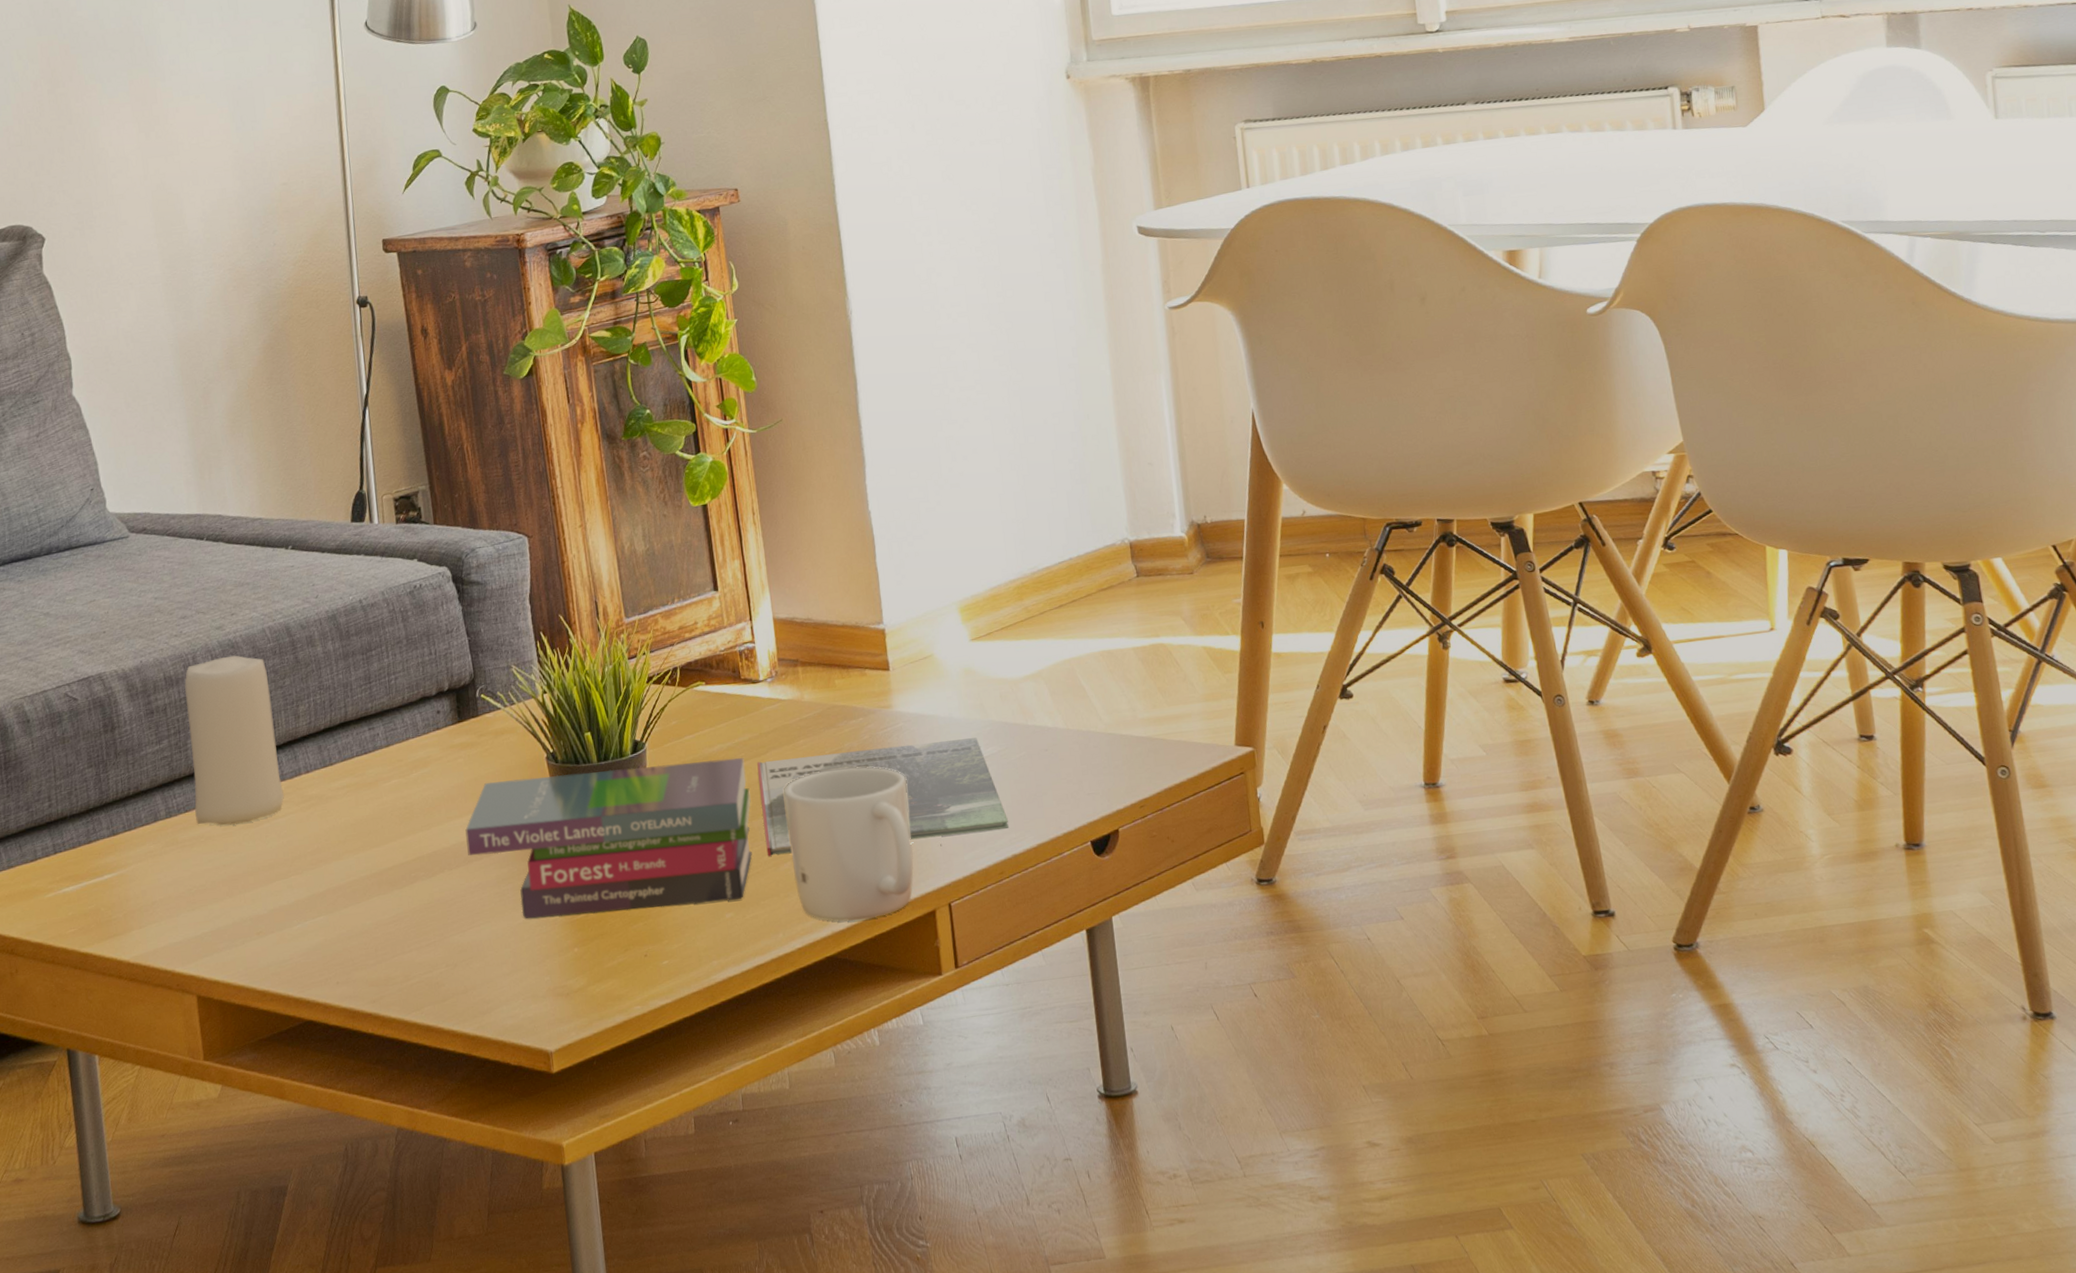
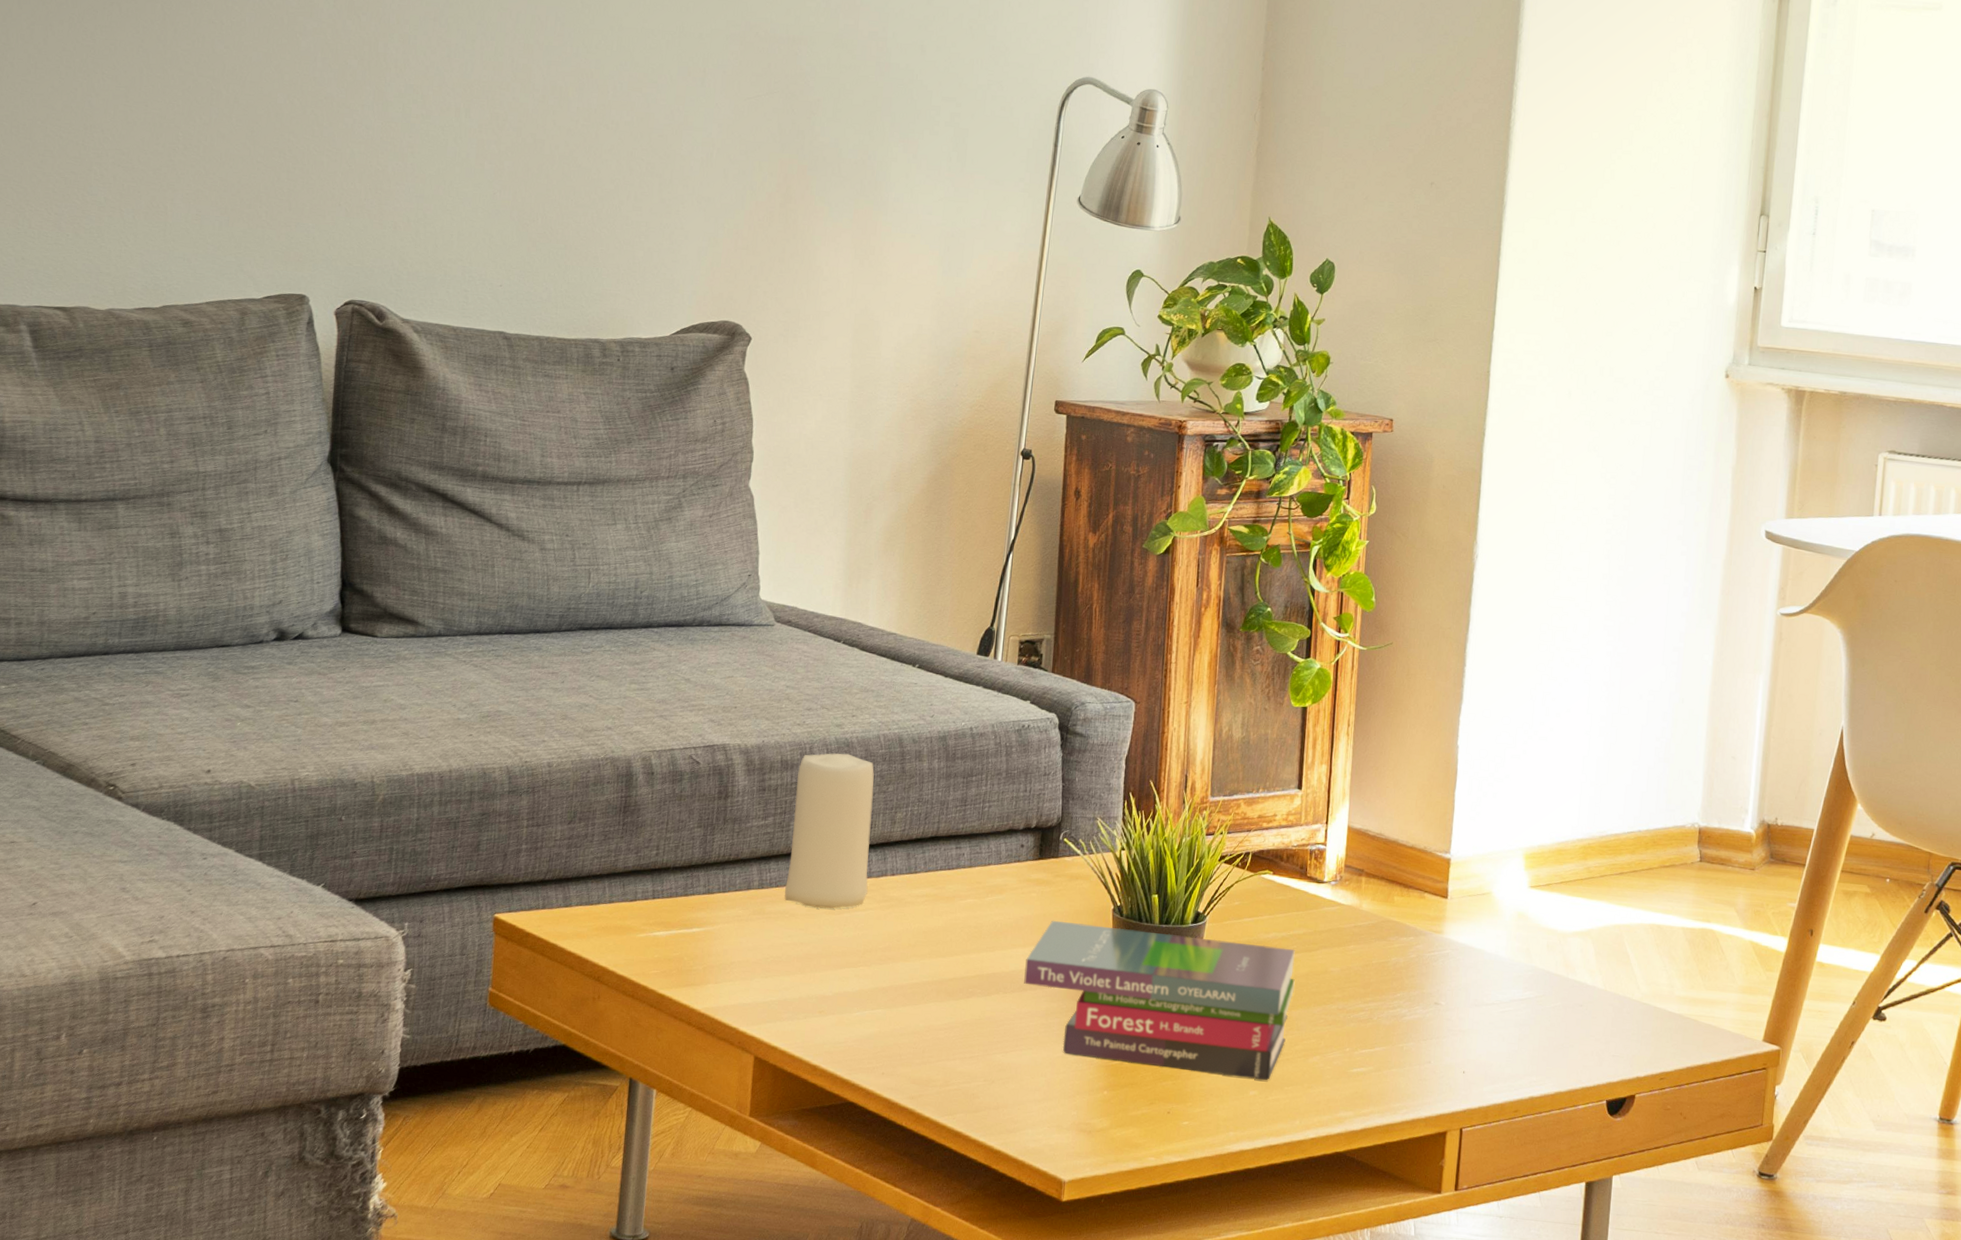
magazine: present [757,737,1009,856] -> none [1299,956,1533,1071]
mug: present [783,766,914,922] -> none [1320,978,1444,1127]

